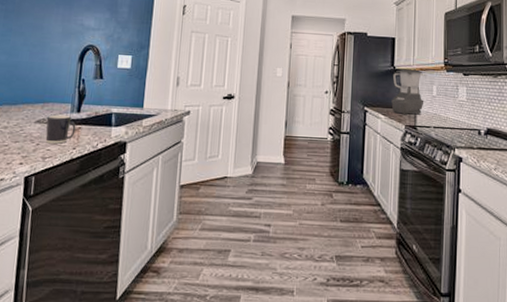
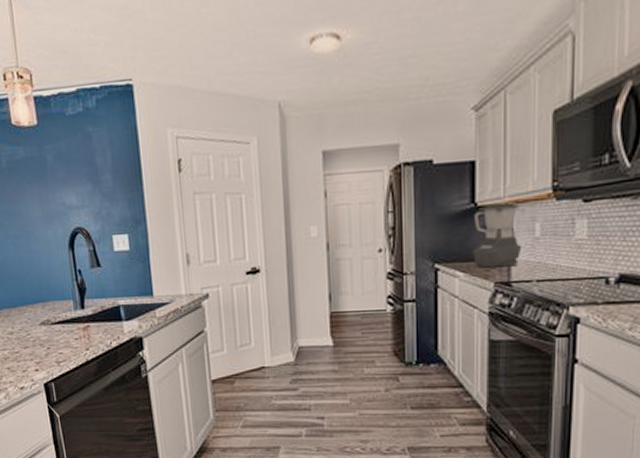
mug: present [45,114,76,144] -> none [50,313,85,346]

